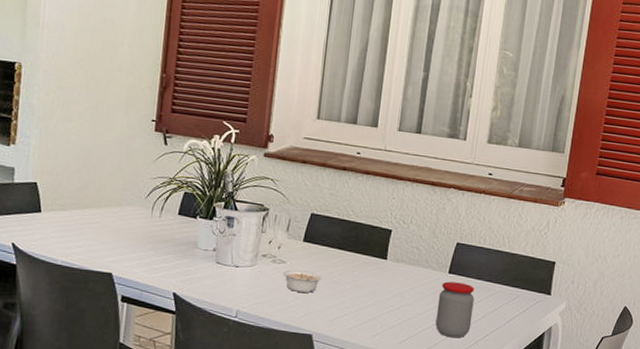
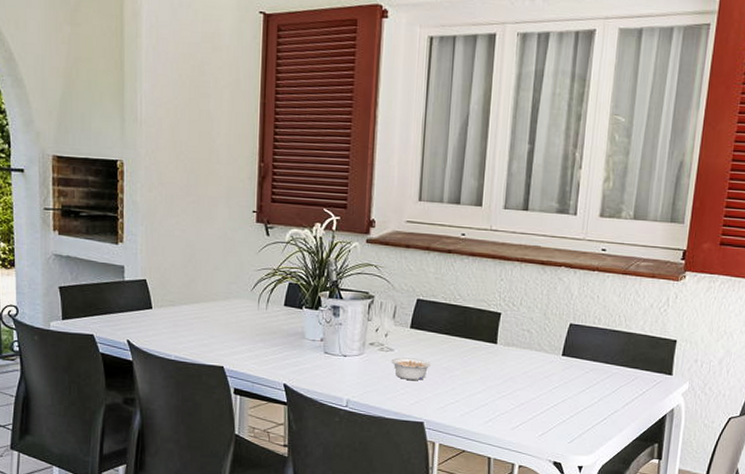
jar: present [435,281,474,338] -> none [550,364,590,423]

